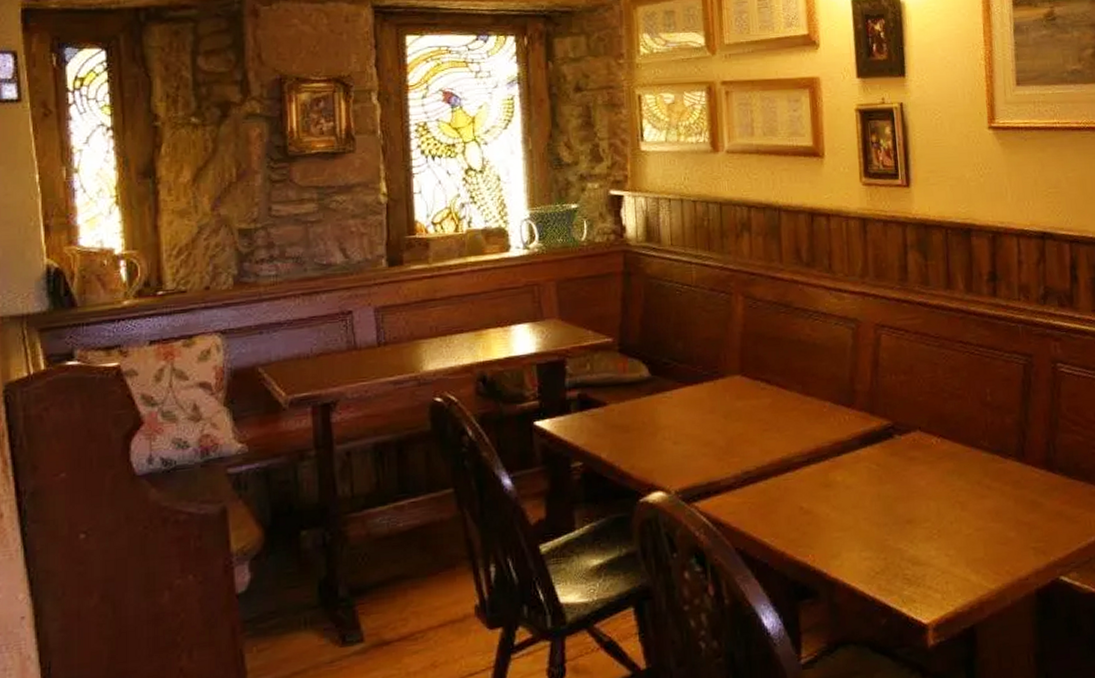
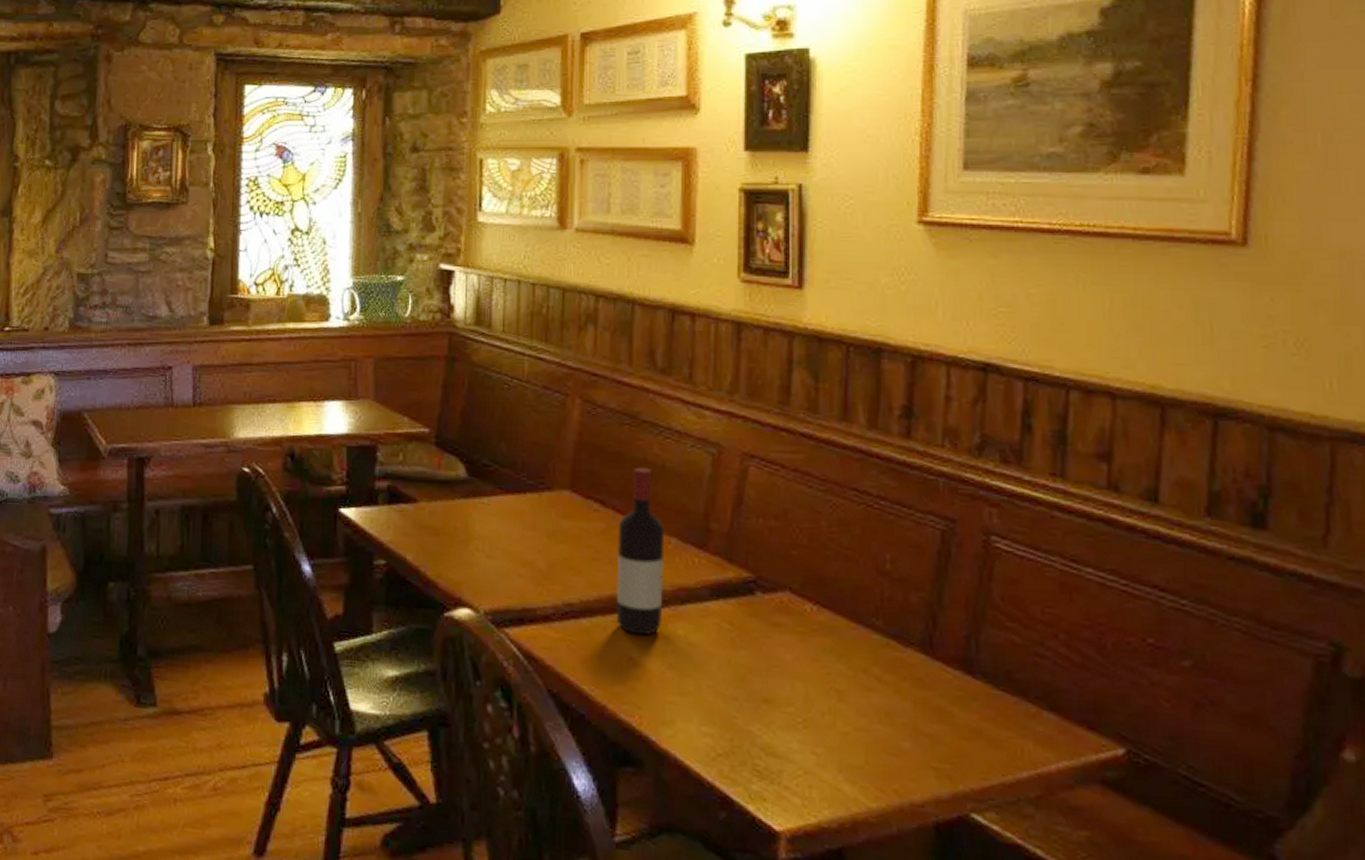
wine bottle: none [782,346,824,488] -> present [616,467,665,636]

